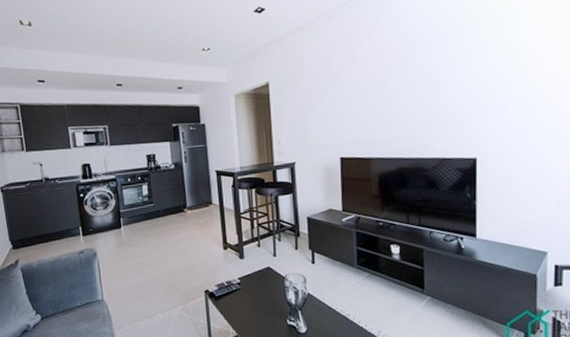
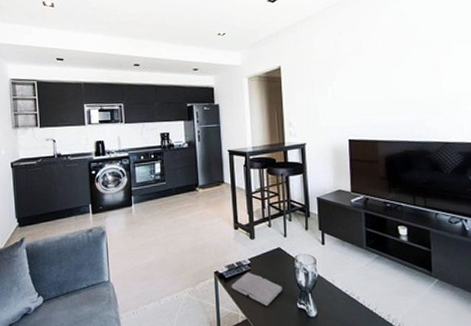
hardback book: none [221,290,272,325] -> present [231,272,282,308]

